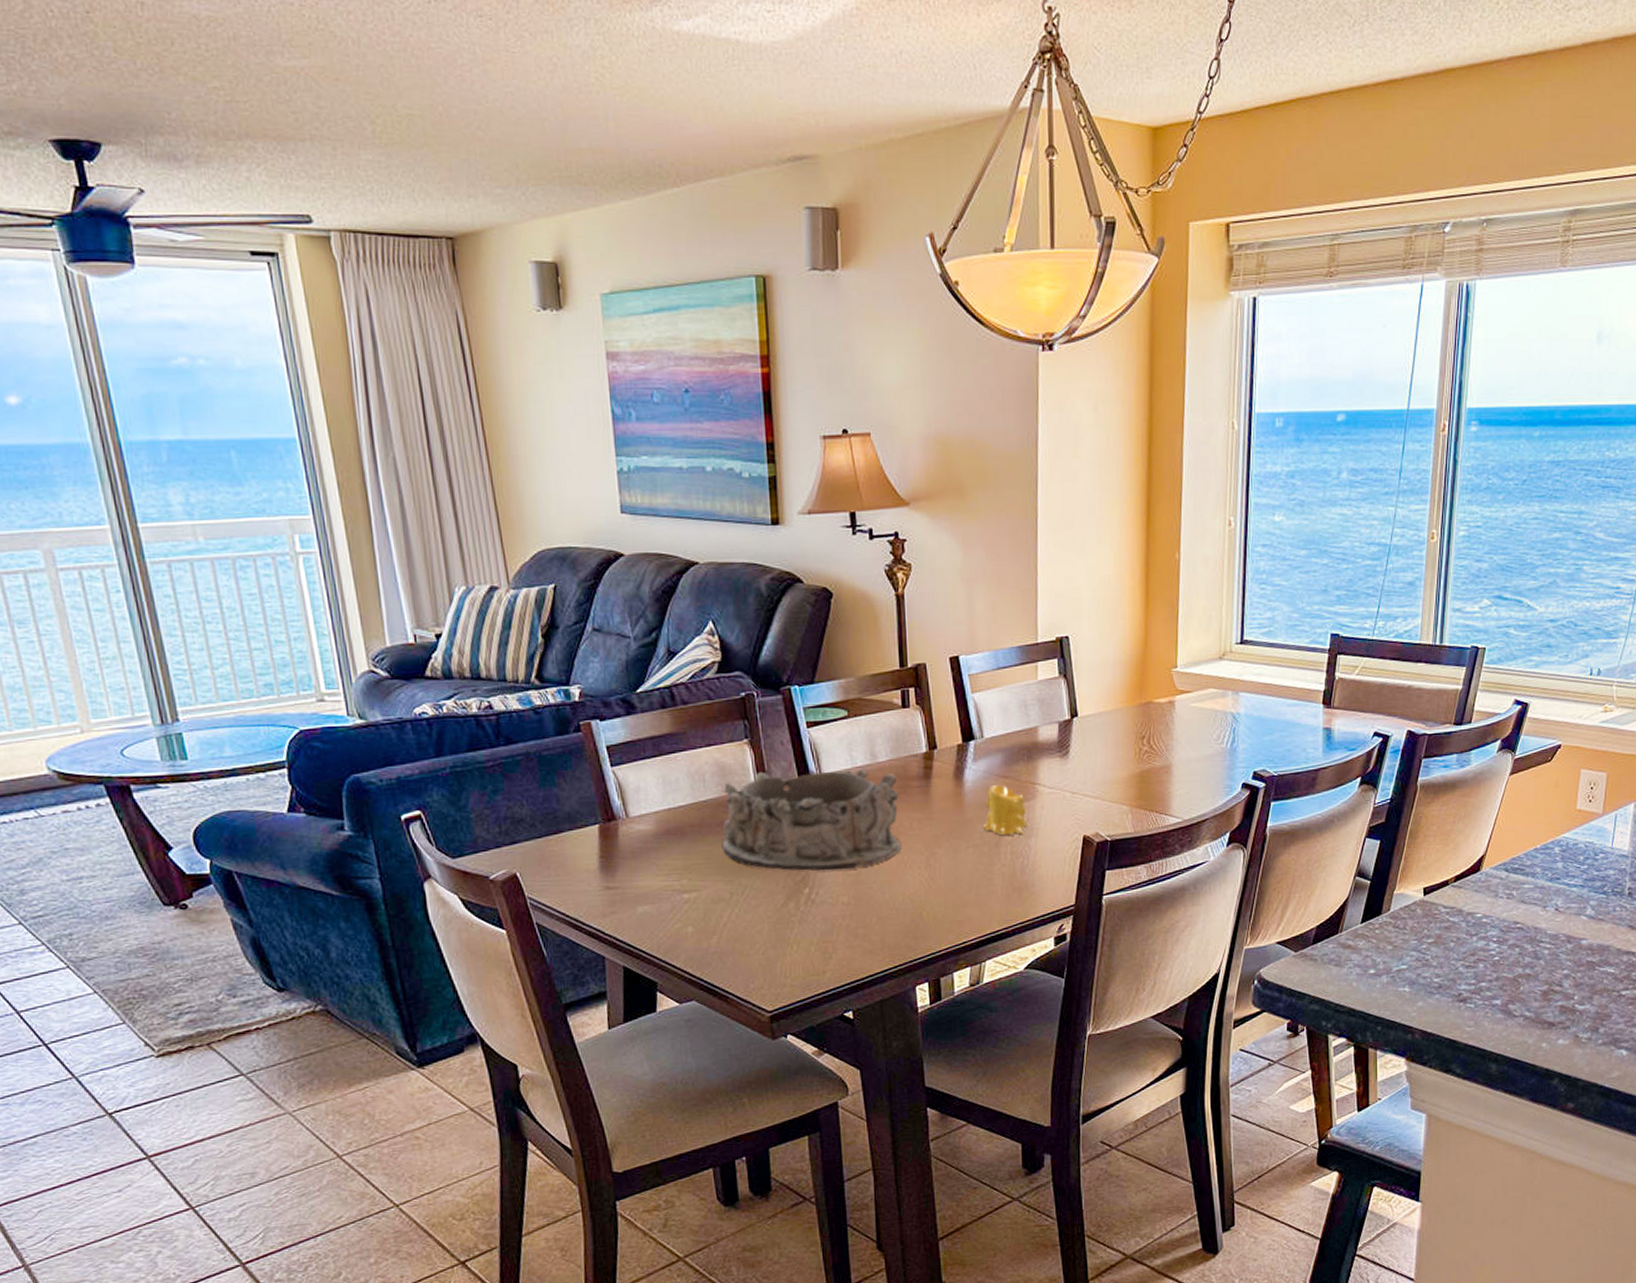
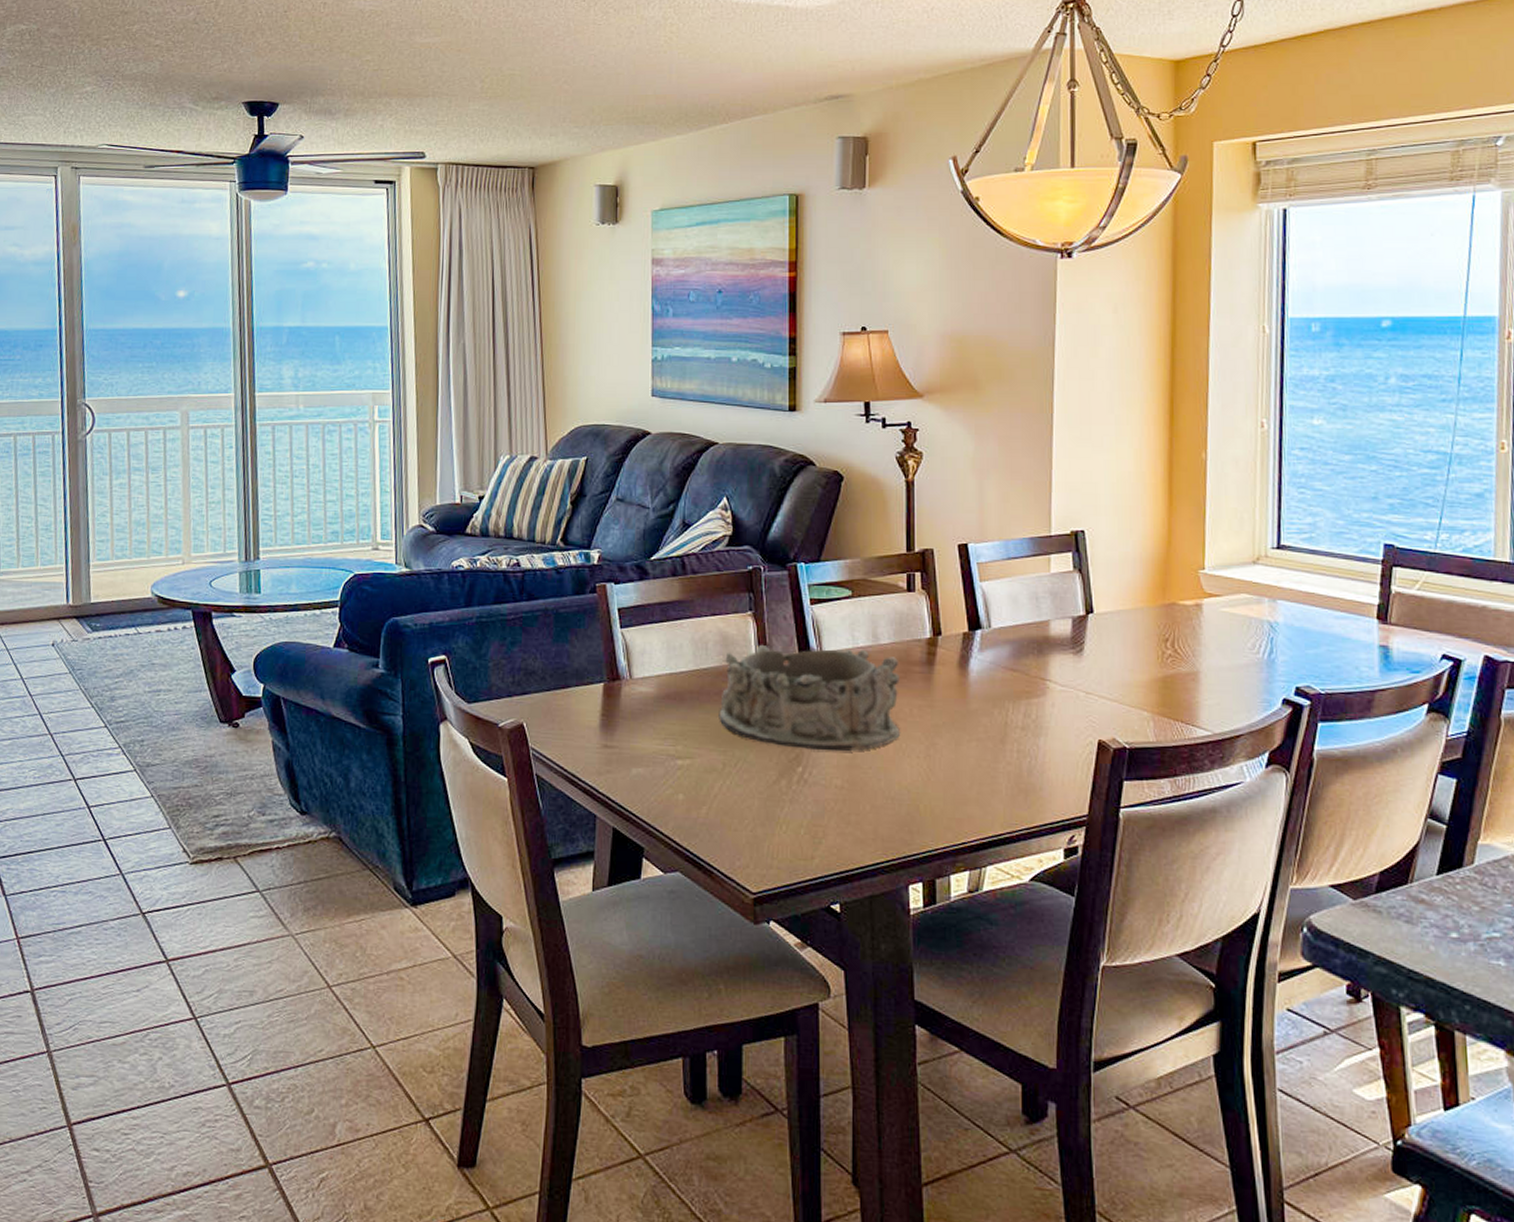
candle: present [982,784,1029,836] -> none [987,677,1038,732]

